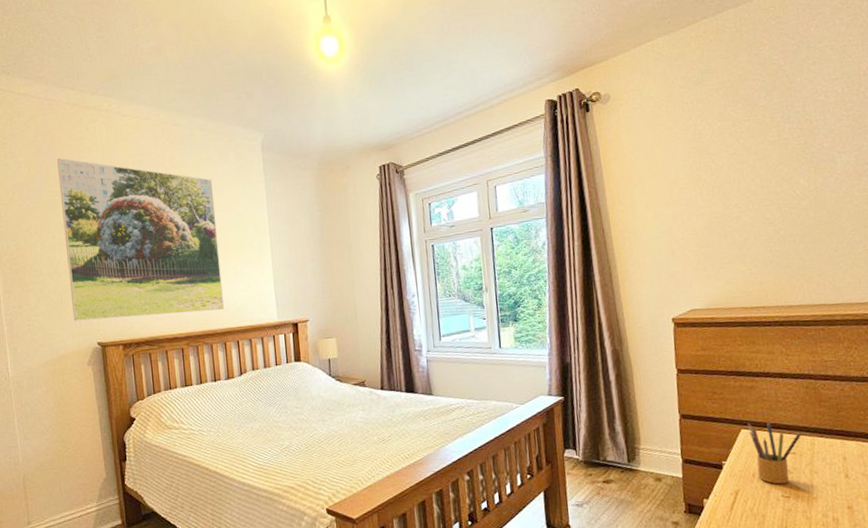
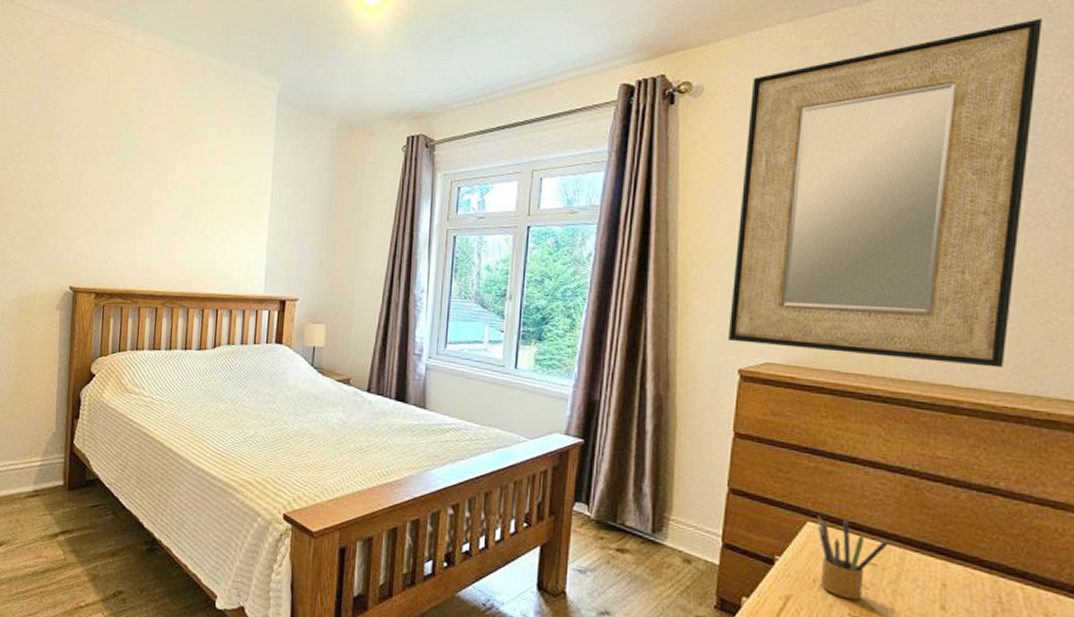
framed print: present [57,158,224,321] -> none [49,84,218,272]
home mirror: none [646,13,859,297] -> present [727,18,1042,368]

